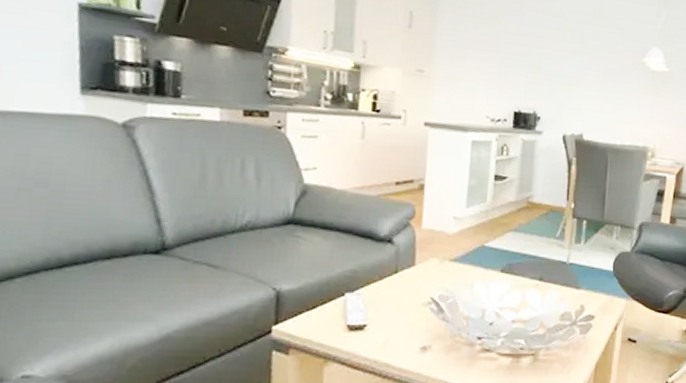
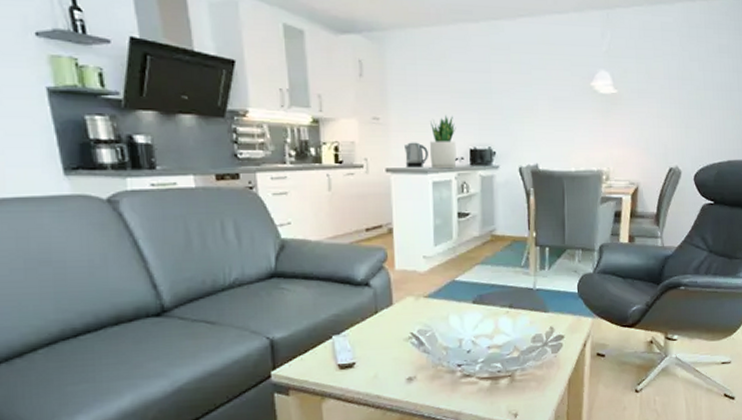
kettle: none [445,98,471,125] -> present [404,142,428,168]
planter: none [472,74,502,130] -> present [429,114,457,169]

